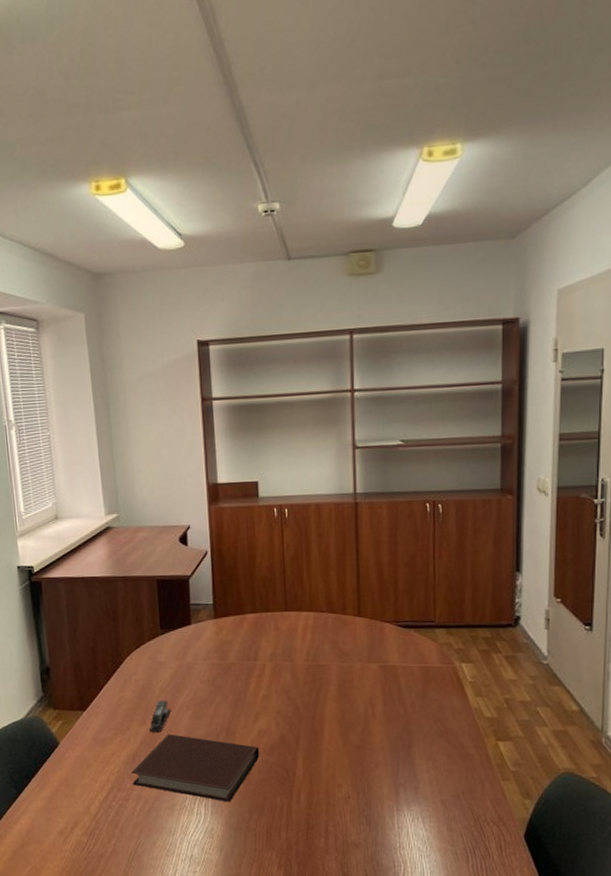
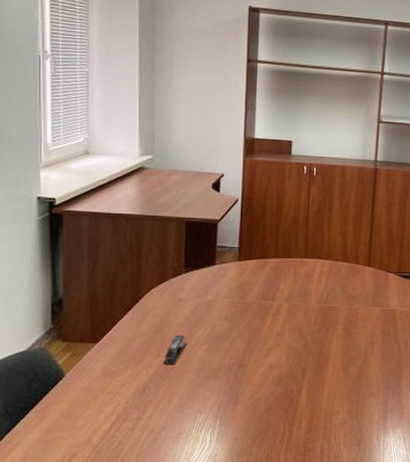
notebook: present [131,734,260,802] -> none [140,366,268,430]

